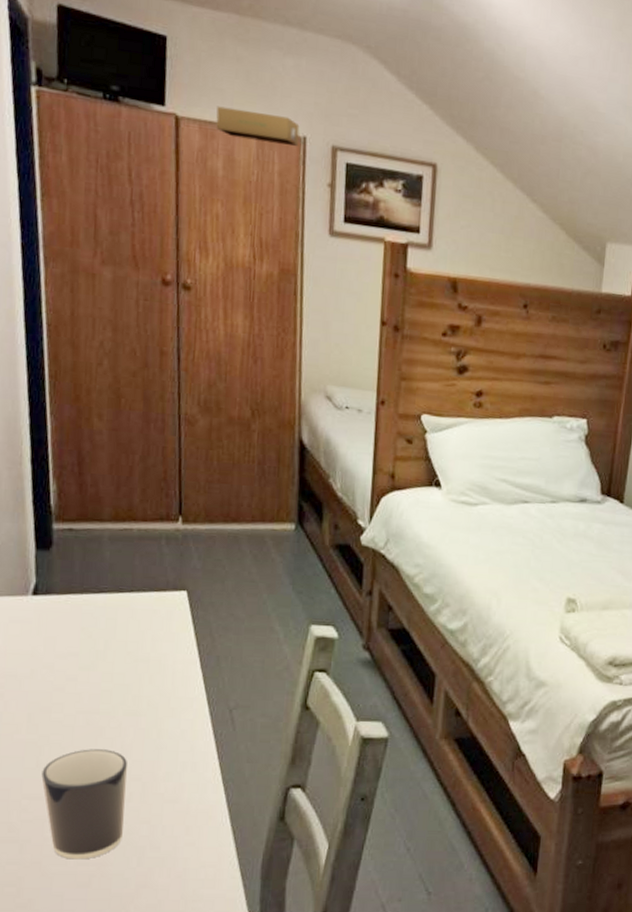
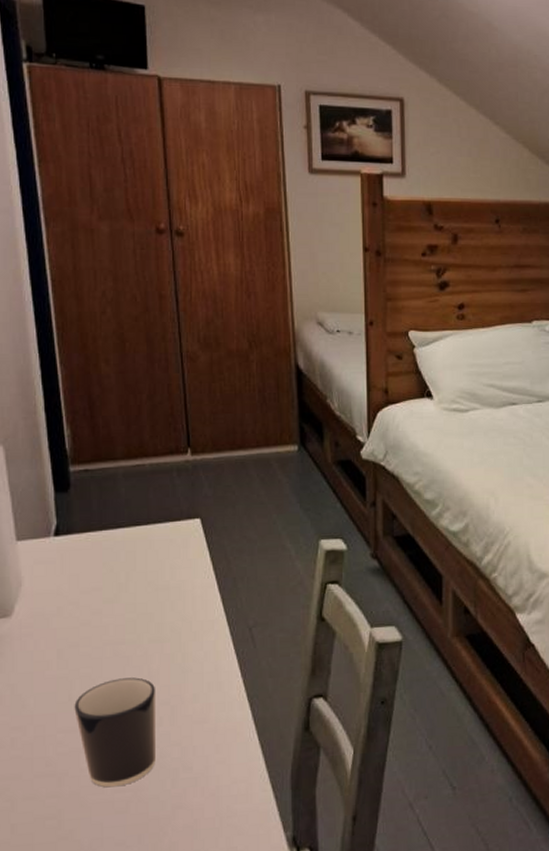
box: present [216,106,300,147] -> none [196,64,274,95]

